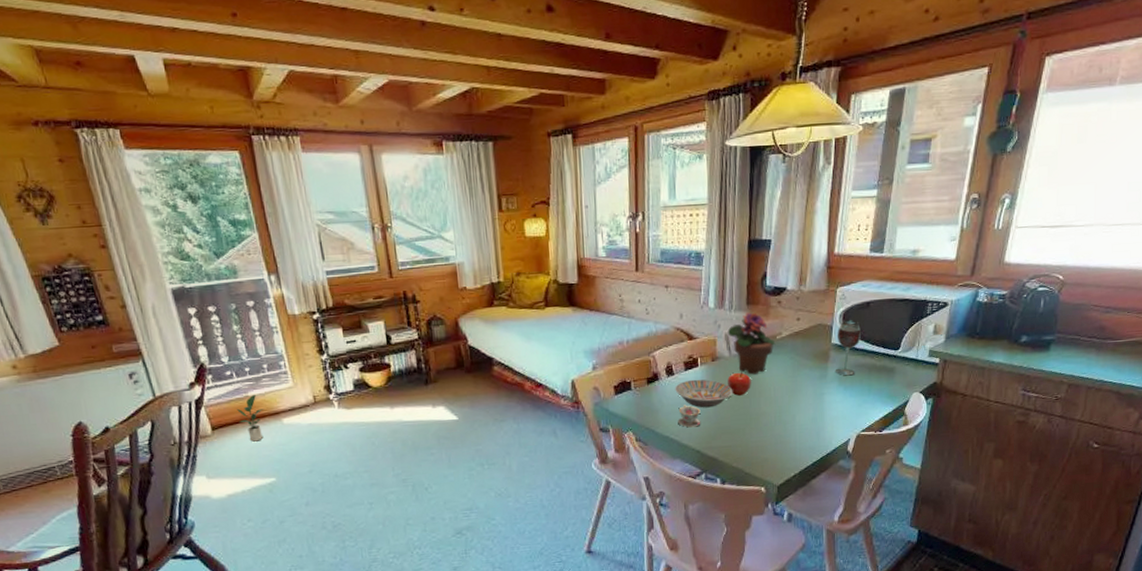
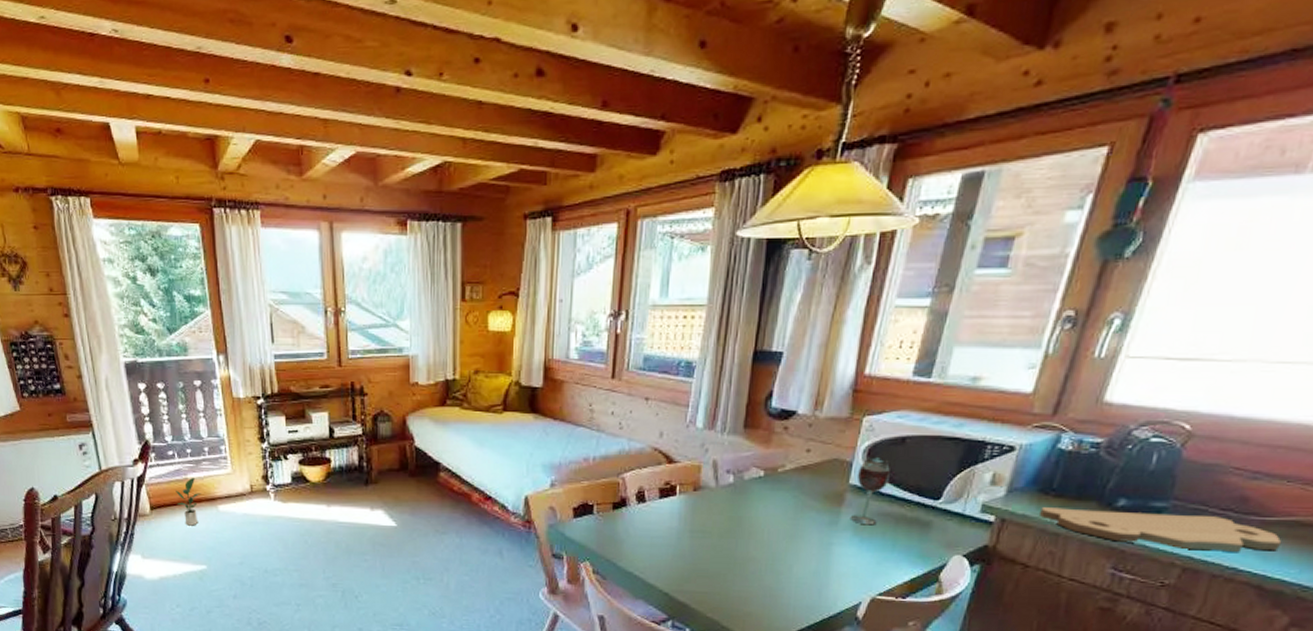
bowl: present [675,379,733,408] -> none [645,509,716,545]
teacup: present [678,405,701,428] -> none [645,538,674,566]
potted flower: present [727,312,776,375] -> none [716,437,776,512]
fruit: present [728,372,751,396] -> none [710,507,740,535]
cutting board: none [969,343,1129,371] -> present [1038,507,1282,553]

